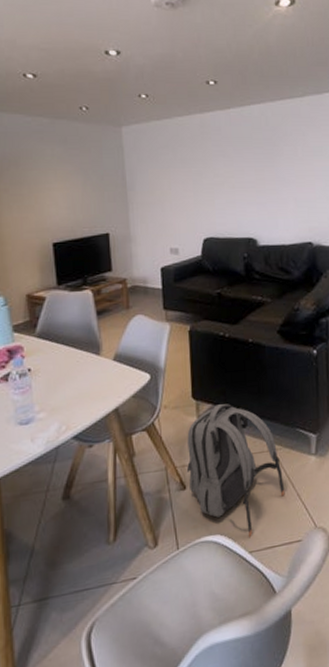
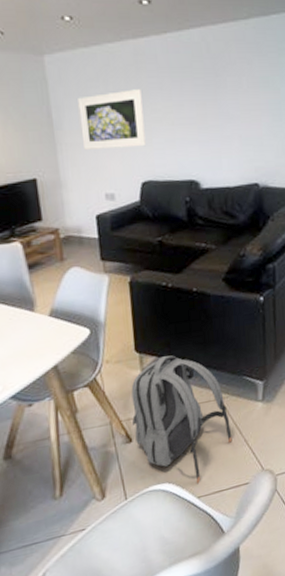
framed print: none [149,156,209,208] -> present [78,89,146,150]

